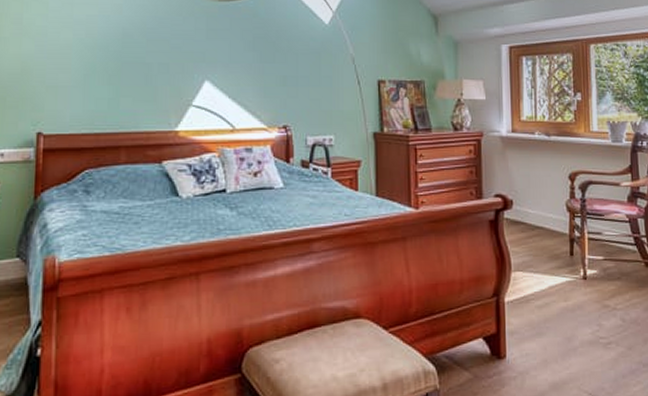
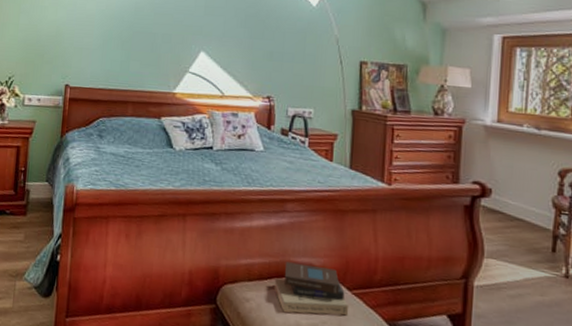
books: none [305,308,387,366] -> present [273,262,349,316]

